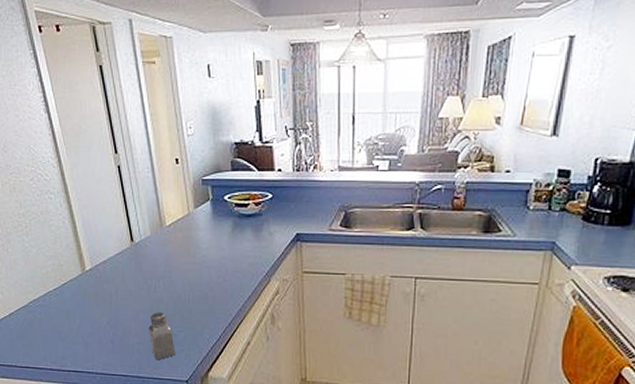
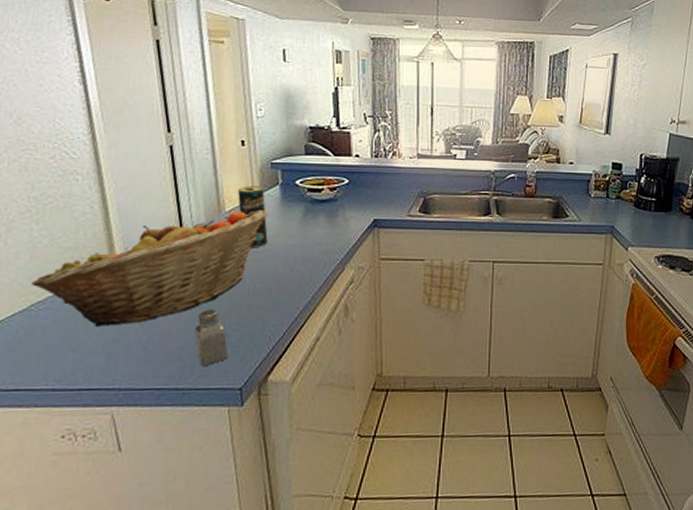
fruit basket: none [29,224,201,322] -> present [32,210,268,326]
beverage can: none [176,202,203,260] -> present [238,186,268,248]

